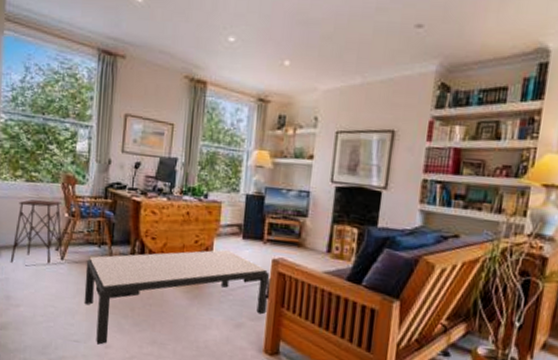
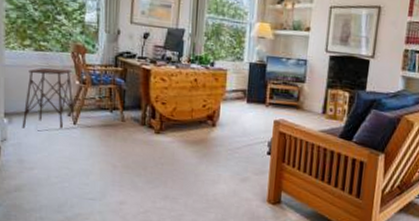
coffee table: present [84,249,270,345] -> none [98,112,272,202]

